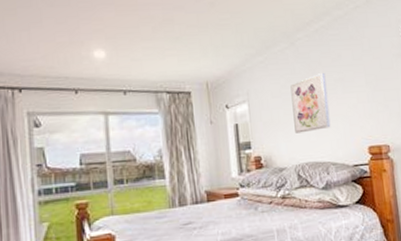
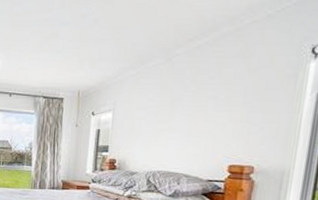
wall art: present [290,72,331,133] -> none [153,89,198,144]

